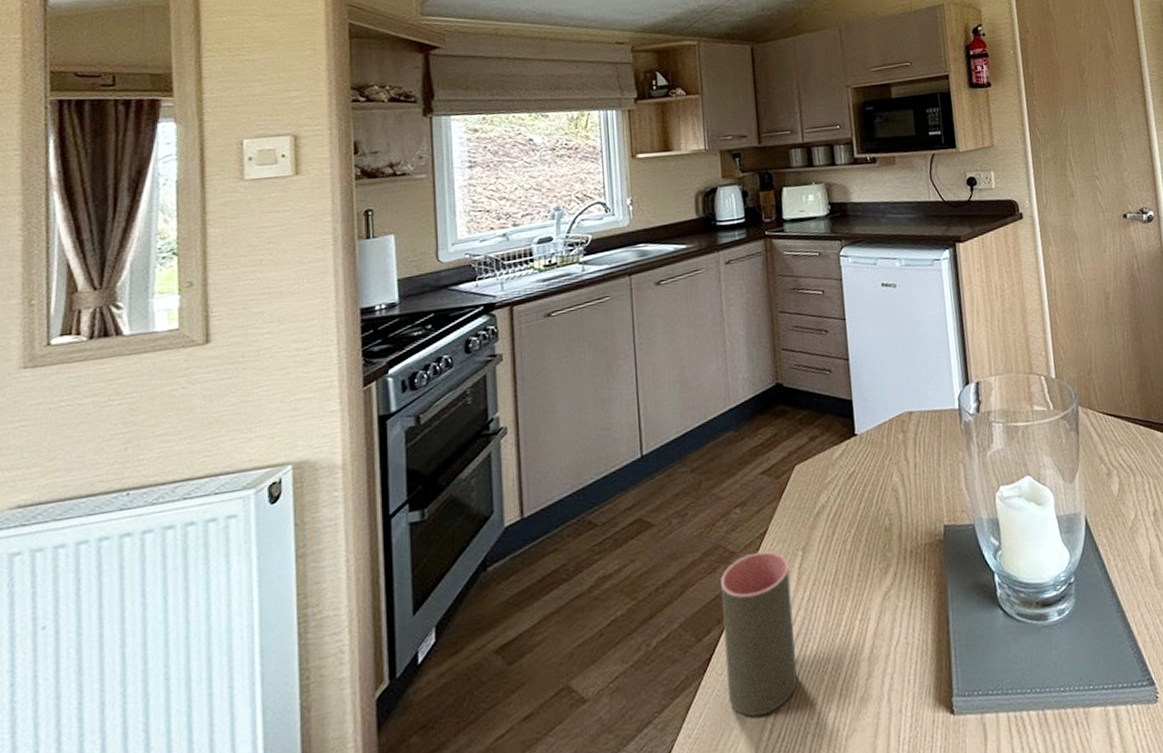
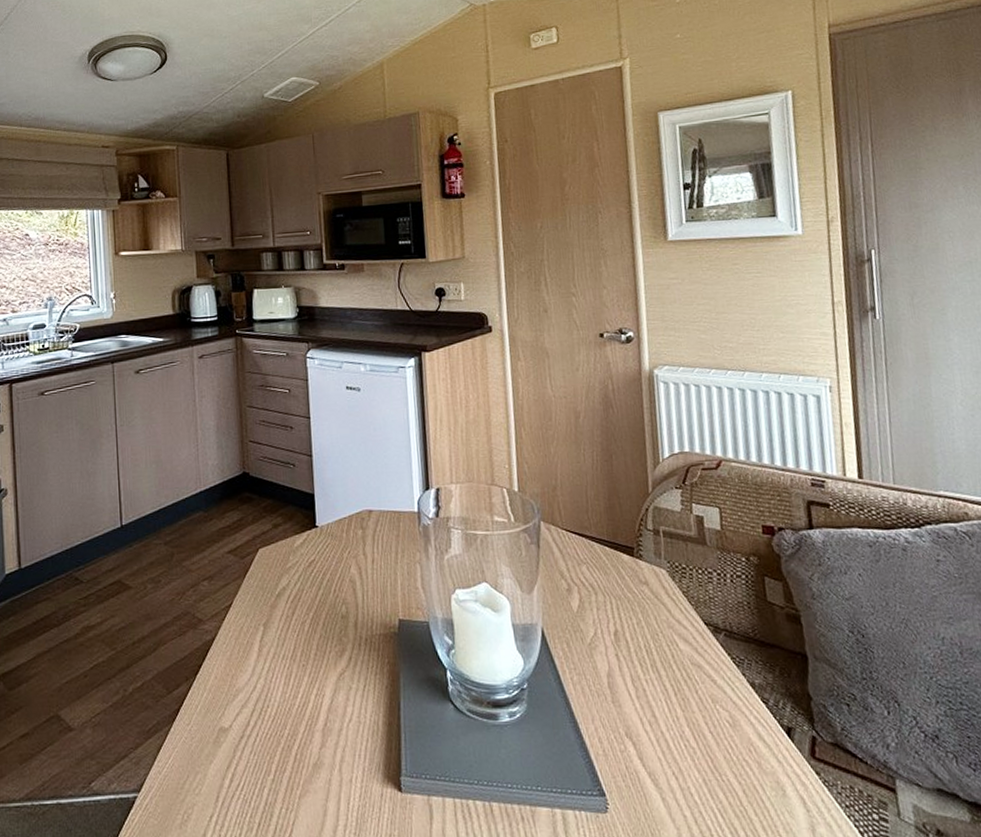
cup: present [721,551,797,717] -> none [189,622,256,766]

